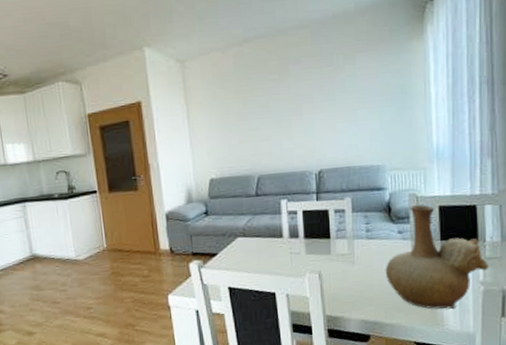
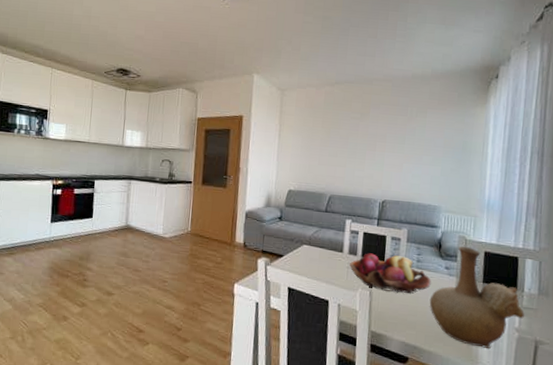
fruit basket: none [292,228,385,271] -> present [349,253,431,295]

